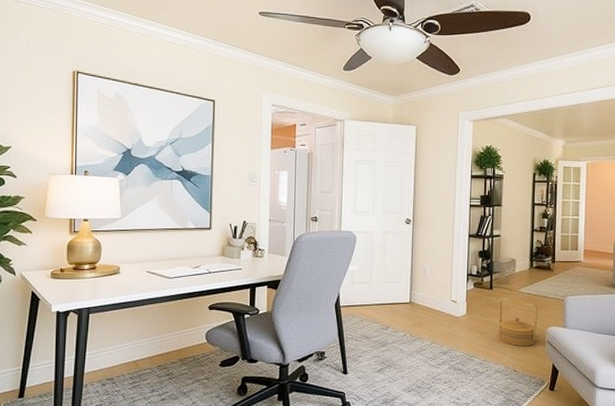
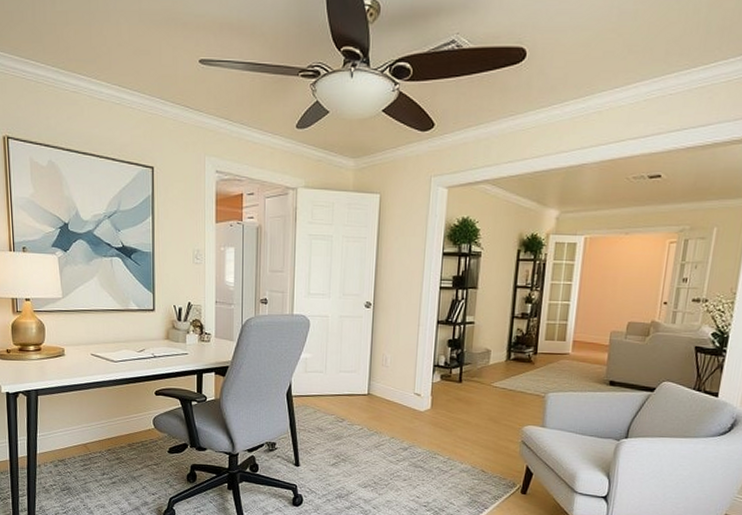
basket: present [498,297,538,346] -> none [465,392,514,446]

